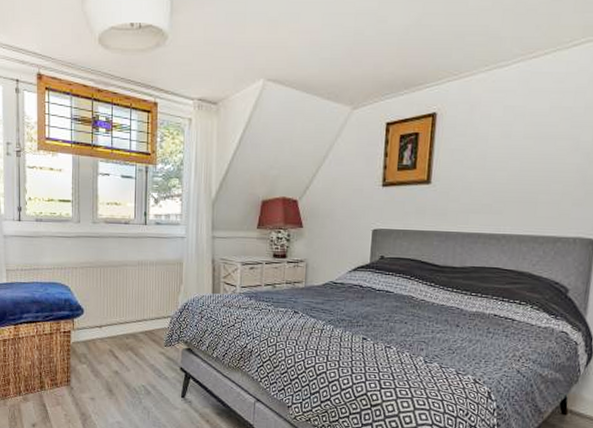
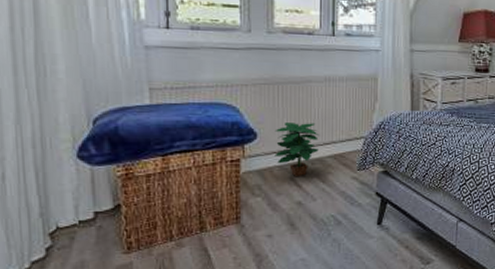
potted plant: none [97,301,134,349] -> present [275,123,320,177]

